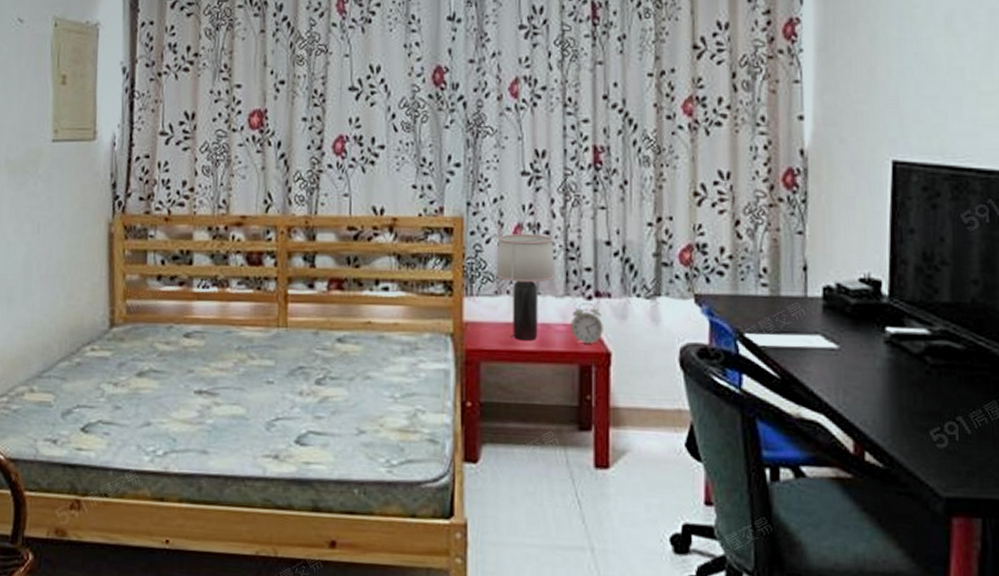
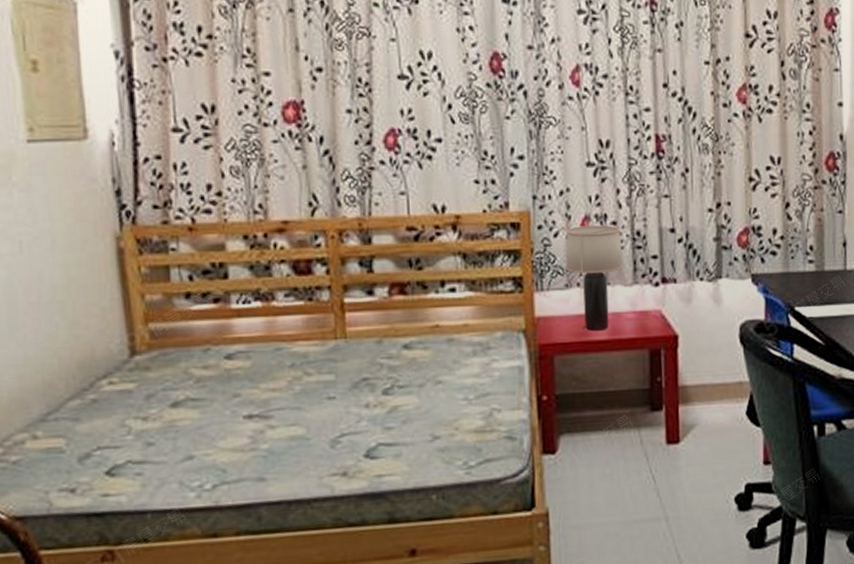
alarm clock: present [570,303,603,344] -> none [640,289,670,329]

